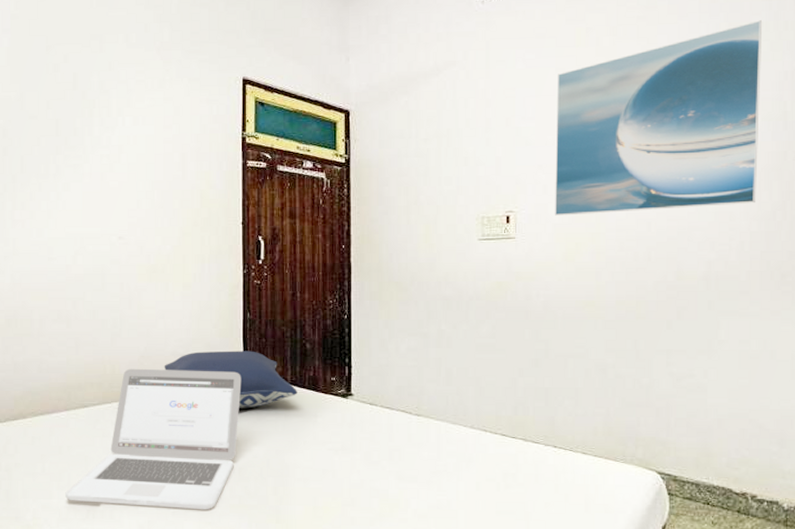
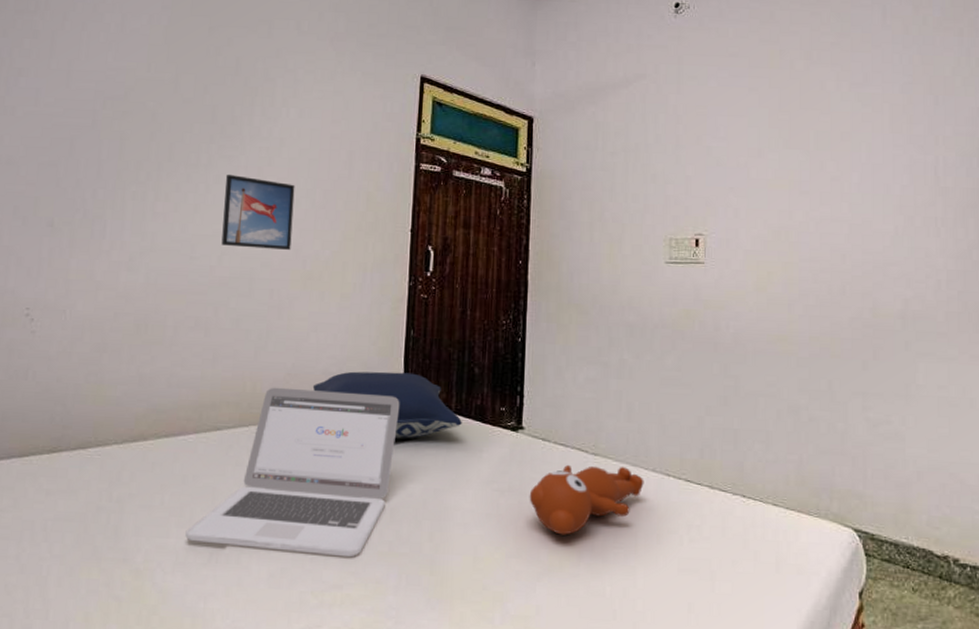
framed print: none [73,181,136,247] -> present [221,174,295,250]
teddy bear: none [360,424,463,486] -> present [529,464,644,535]
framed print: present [555,20,763,216] -> none [746,55,955,242]

